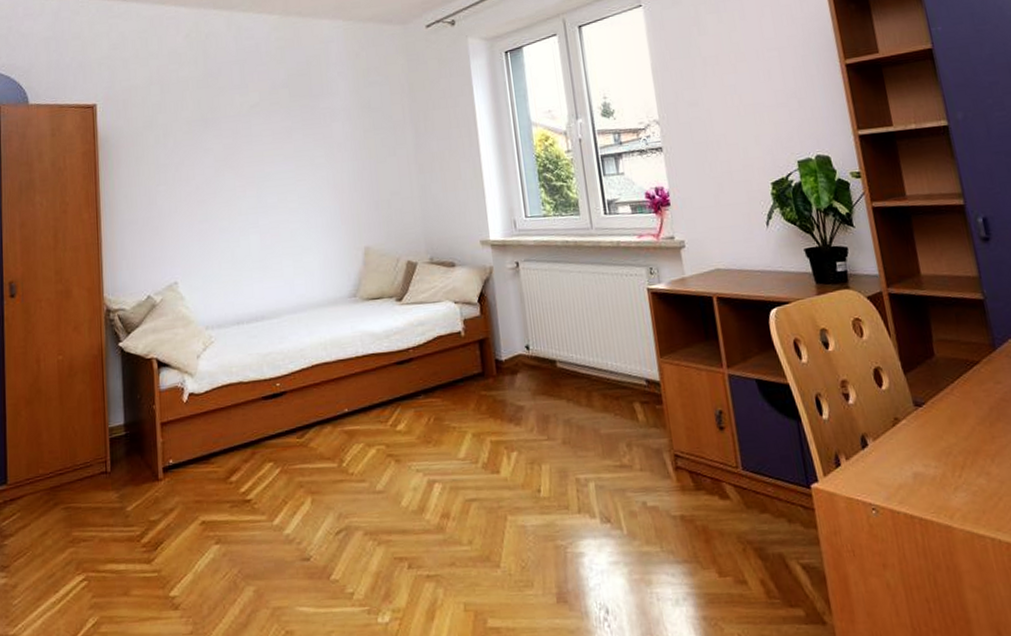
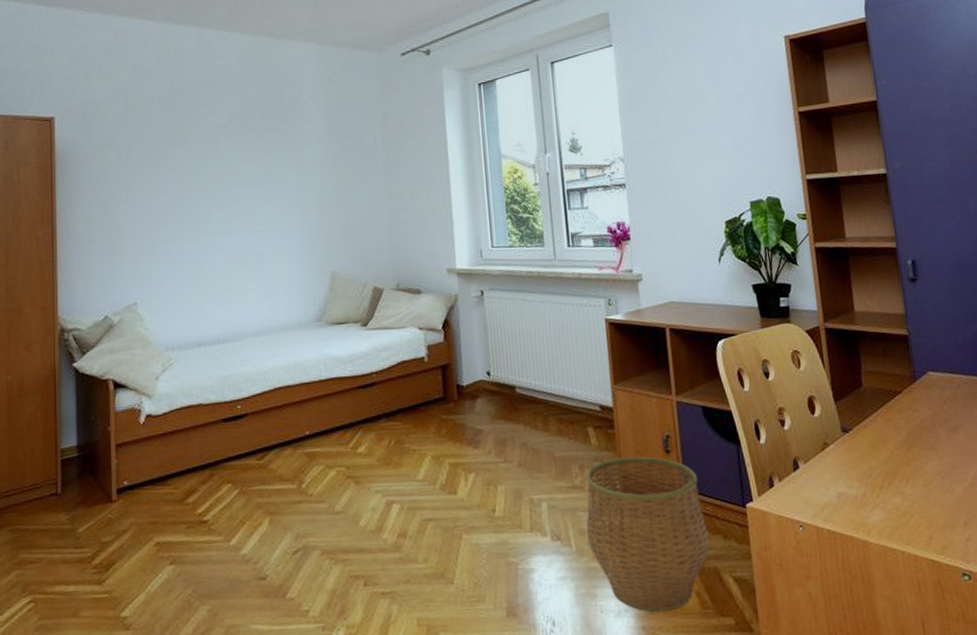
basket: none [634,433,772,601] -> present [586,456,709,612]

